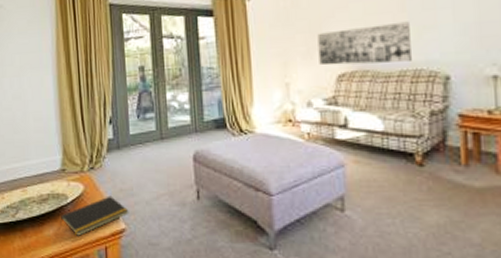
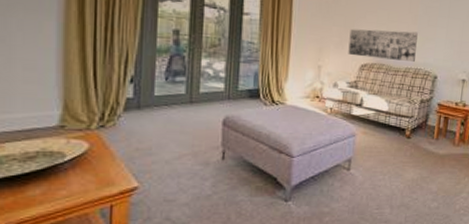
notepad: present [60,195,129,236] -> none [51,154,145,195]

